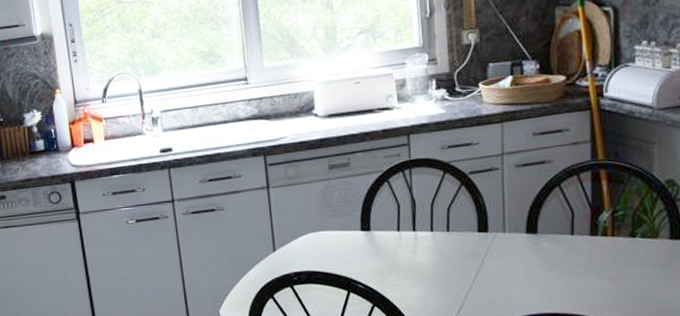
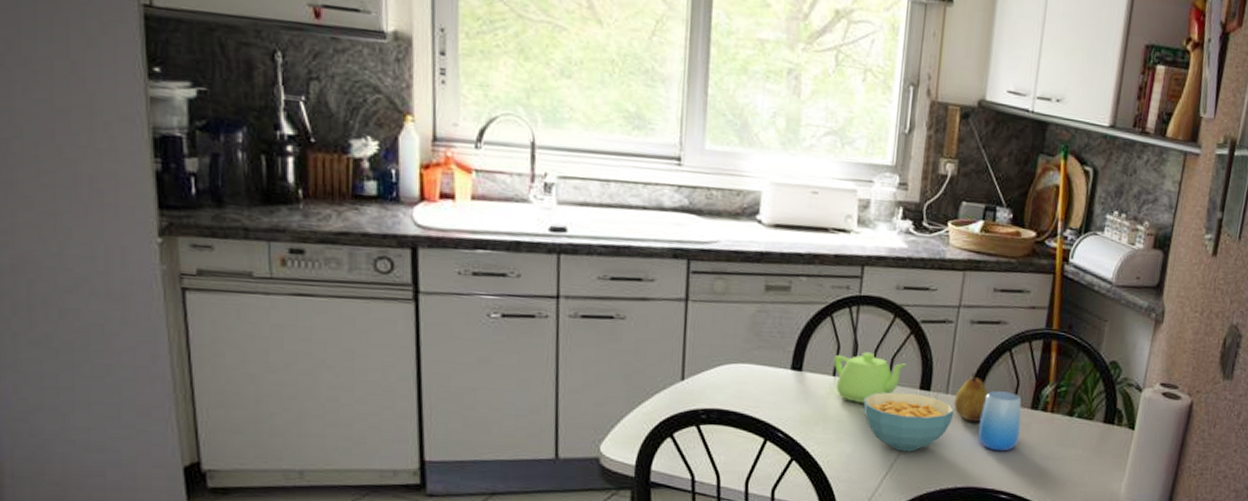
teapot: none [396,206,462,251] -> present [833,352,906,403]
cereal bowl: none [428,236,515,288] -> present [863,392,955,452]
fruit: none [512,211,544,255] -> present [953,373,988,423]
cup: none [540,223,584,278] -> present [978,391,1022,452]

